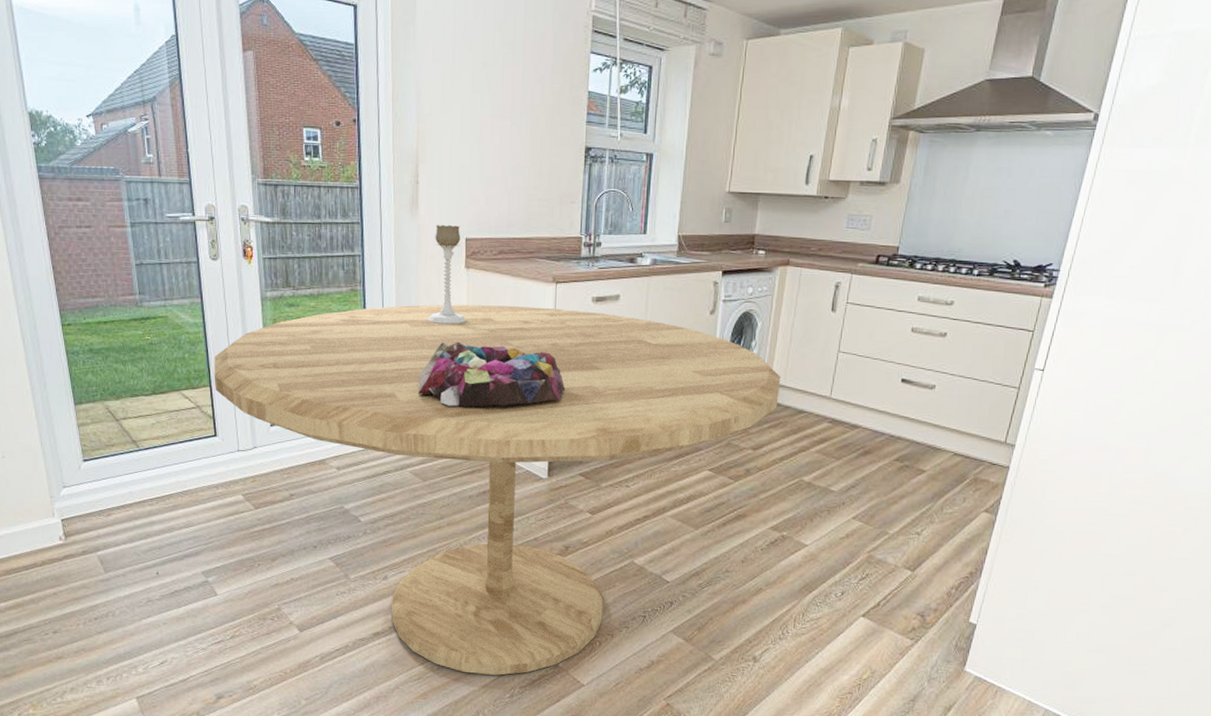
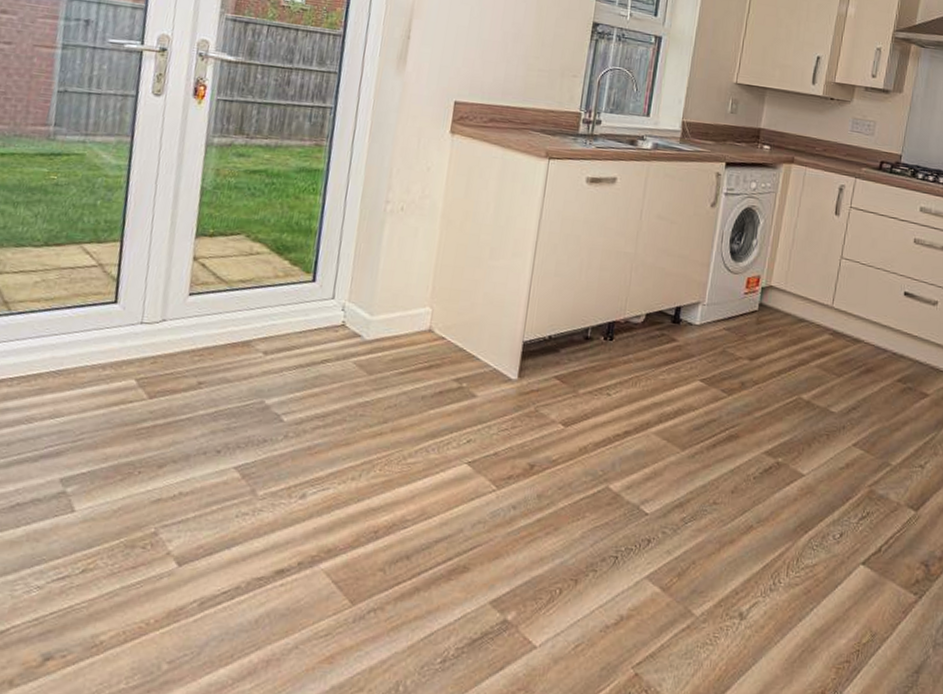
dining table: present [214,304,780,676] -> none [126,166,781,632]
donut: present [417,341,565,407] -> none [376,212,548,292]
candle holder: present [428,225,467,324] -> none [400,84,450,194]

